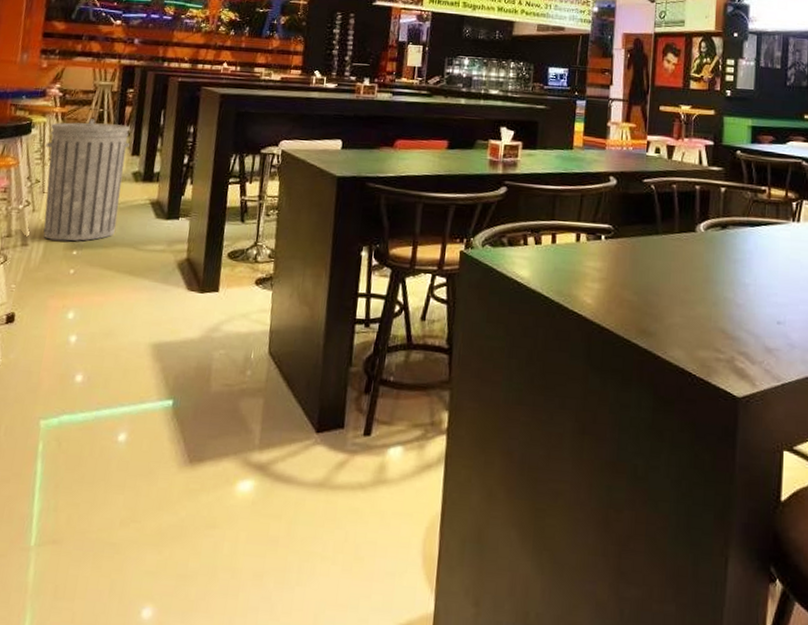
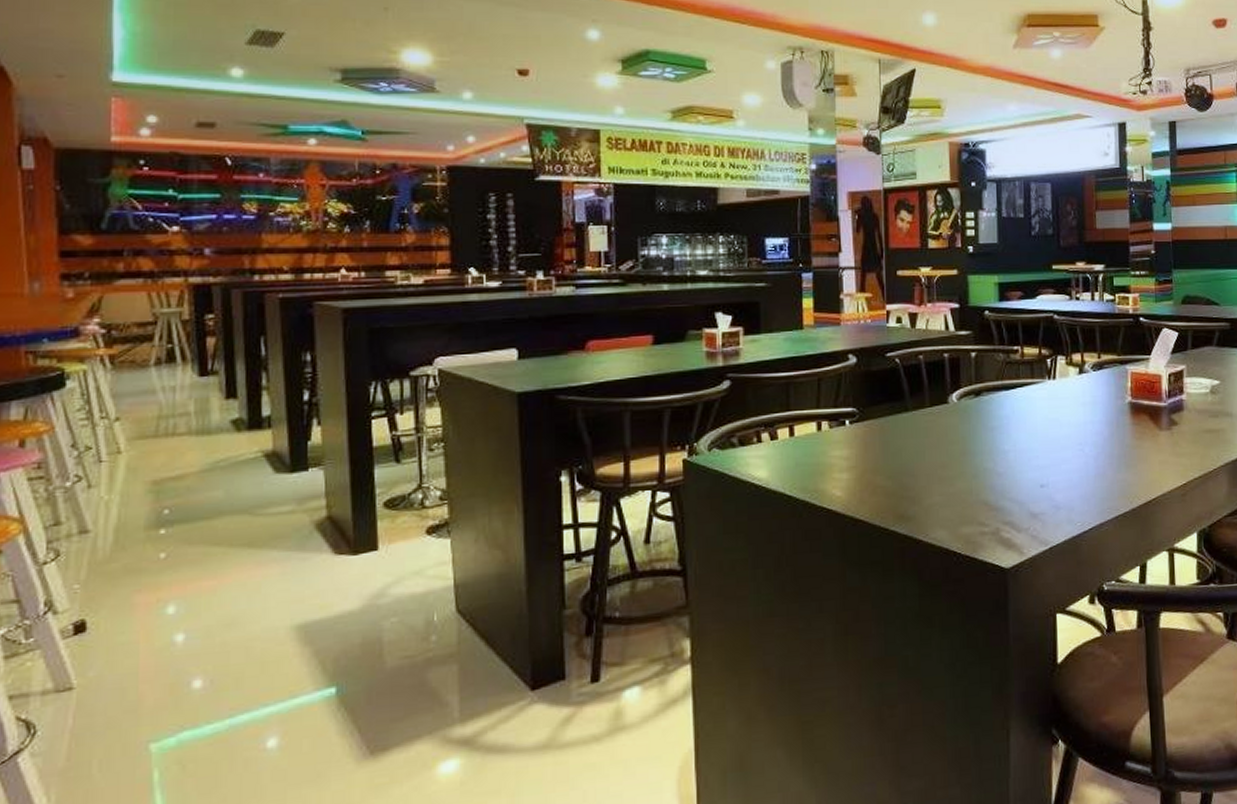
trash can: present [43,119,130,241] -> none [92,358,220,521]

